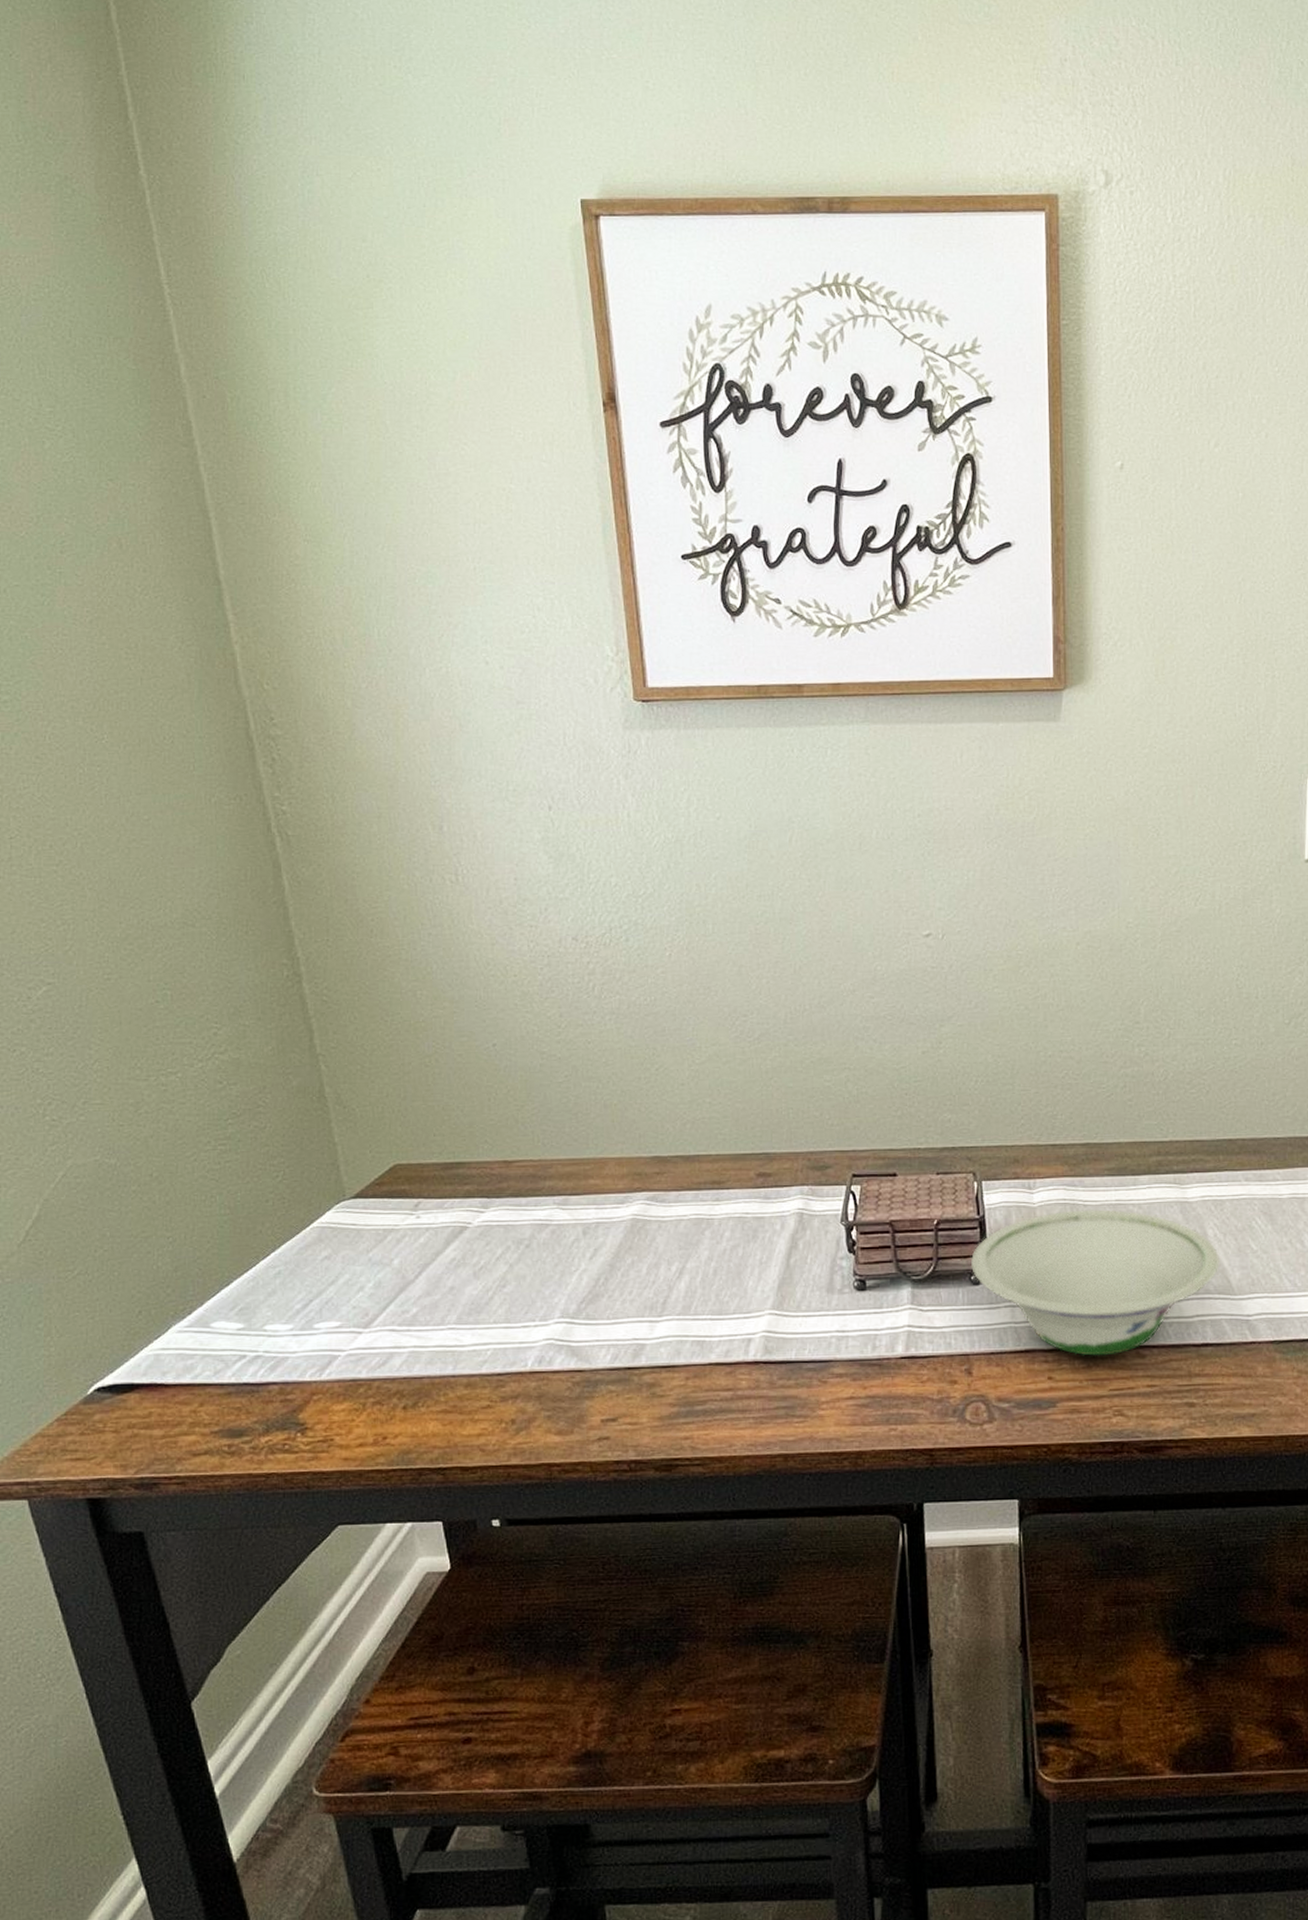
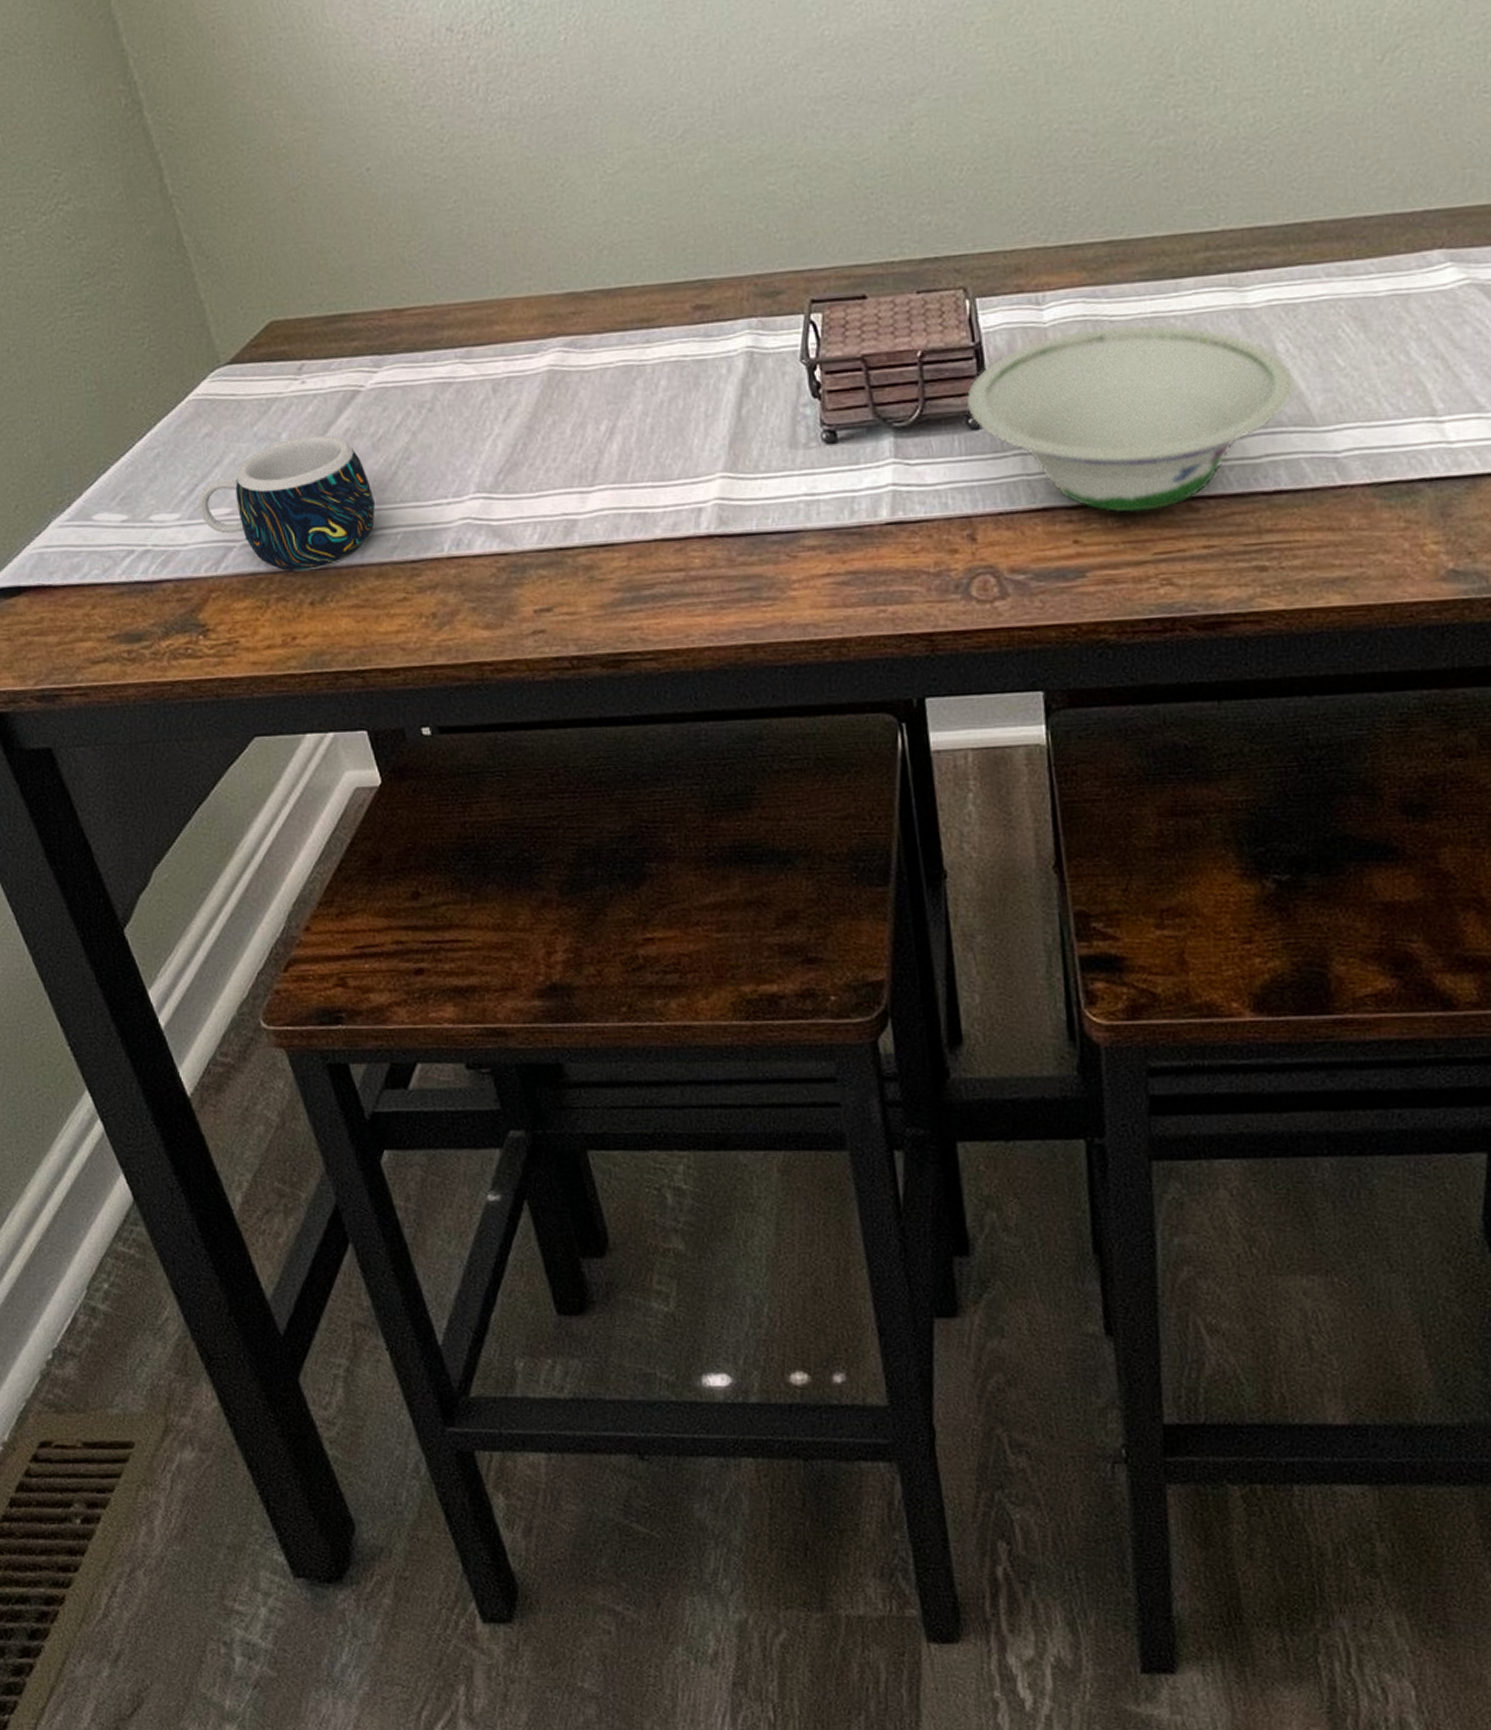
mug: none [311,1263,470,1380] -> present [198,435,375,572]

